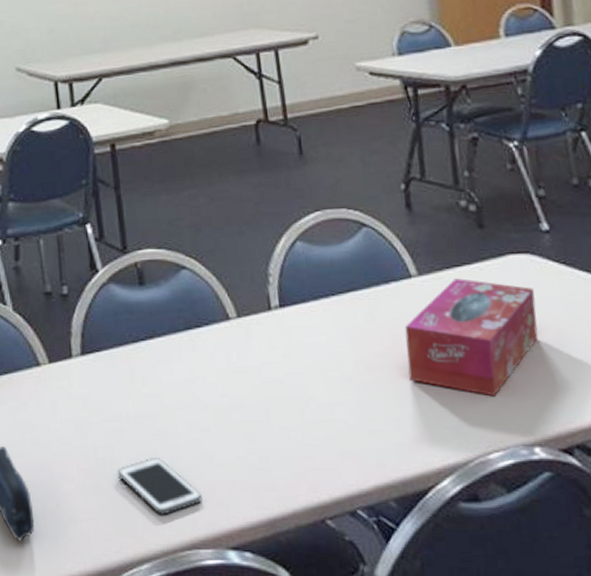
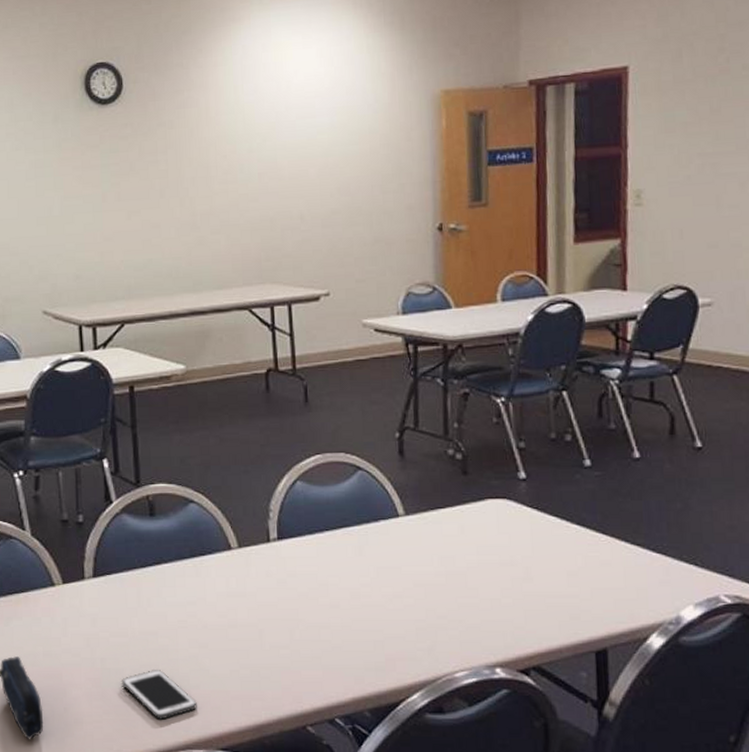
tissue box: present [404,278,539,397] -> none [389,519,508,624]

